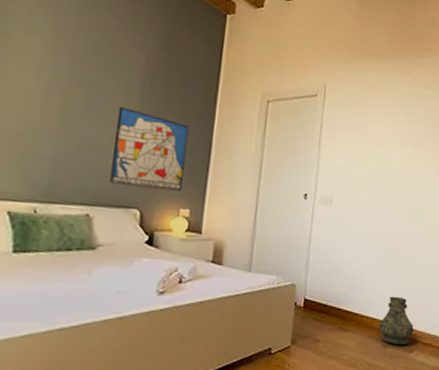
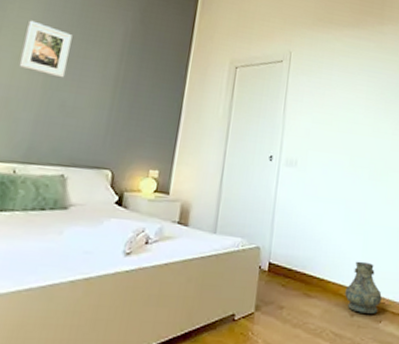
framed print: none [30,46,88,112] -> present [19,20,73,78]
wall art: present [110,106,189,192] -> none [85,73,162,153]

